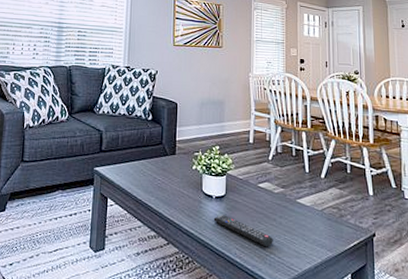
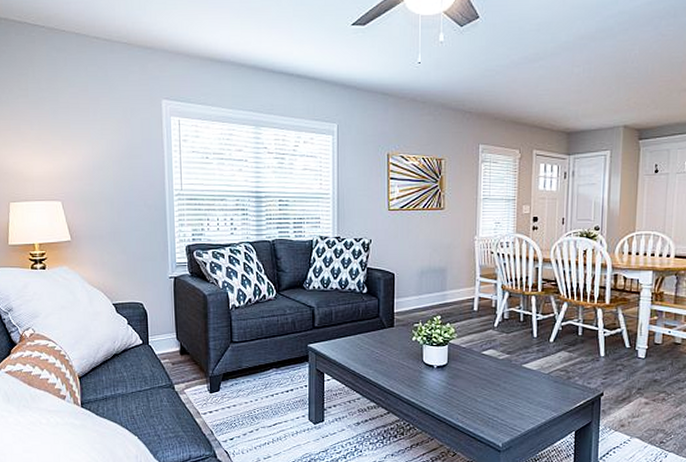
remote control: present [213,215,273,248] -> none [435,383,497,411]

